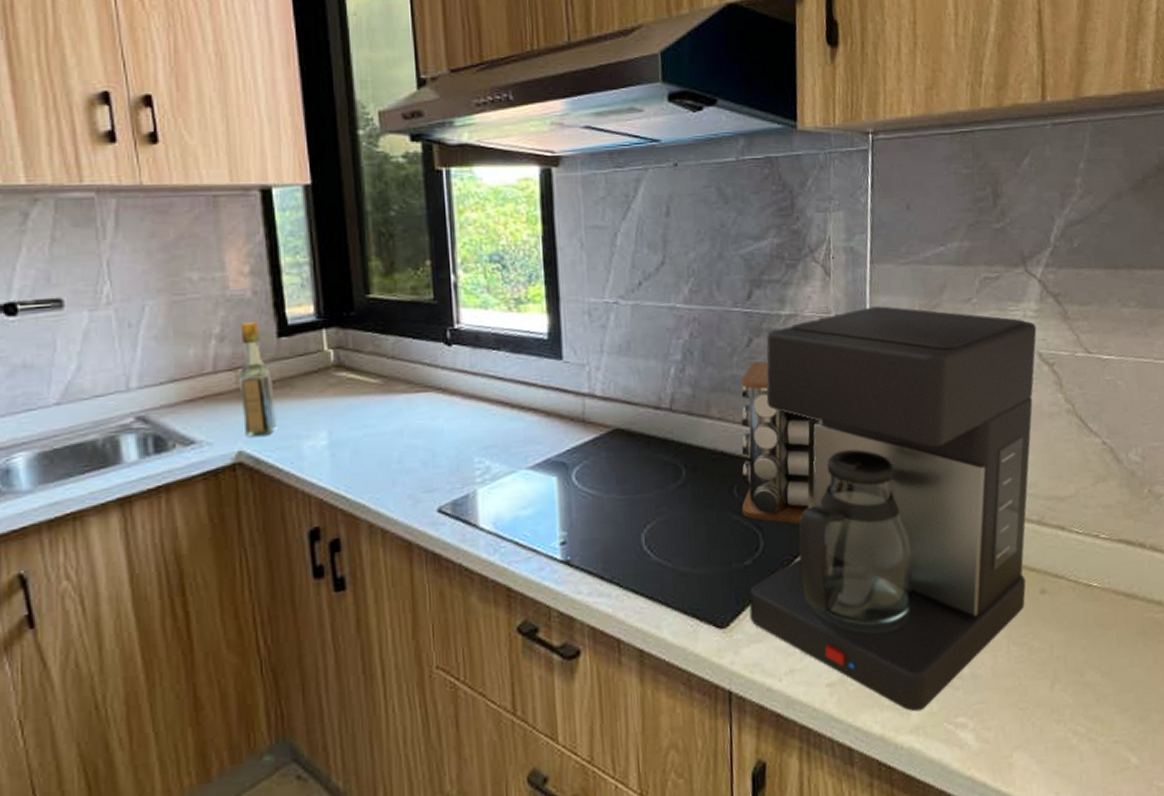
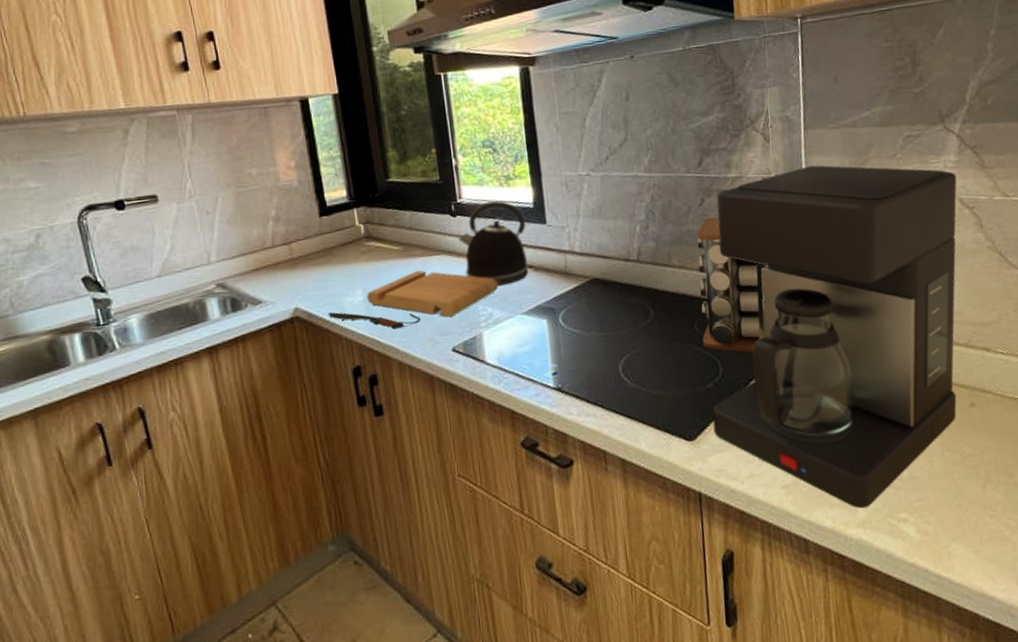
bottle: present [238,321,278,437] -> none [290,204,324,296]
knife: none [282,458,400,483] -> present [329,312,421,329]
cutting board: none [333,409,499,470] -> present [367,270,498,317]
kettle: none [453,329,545,433] -> present [458,201,534,286]

